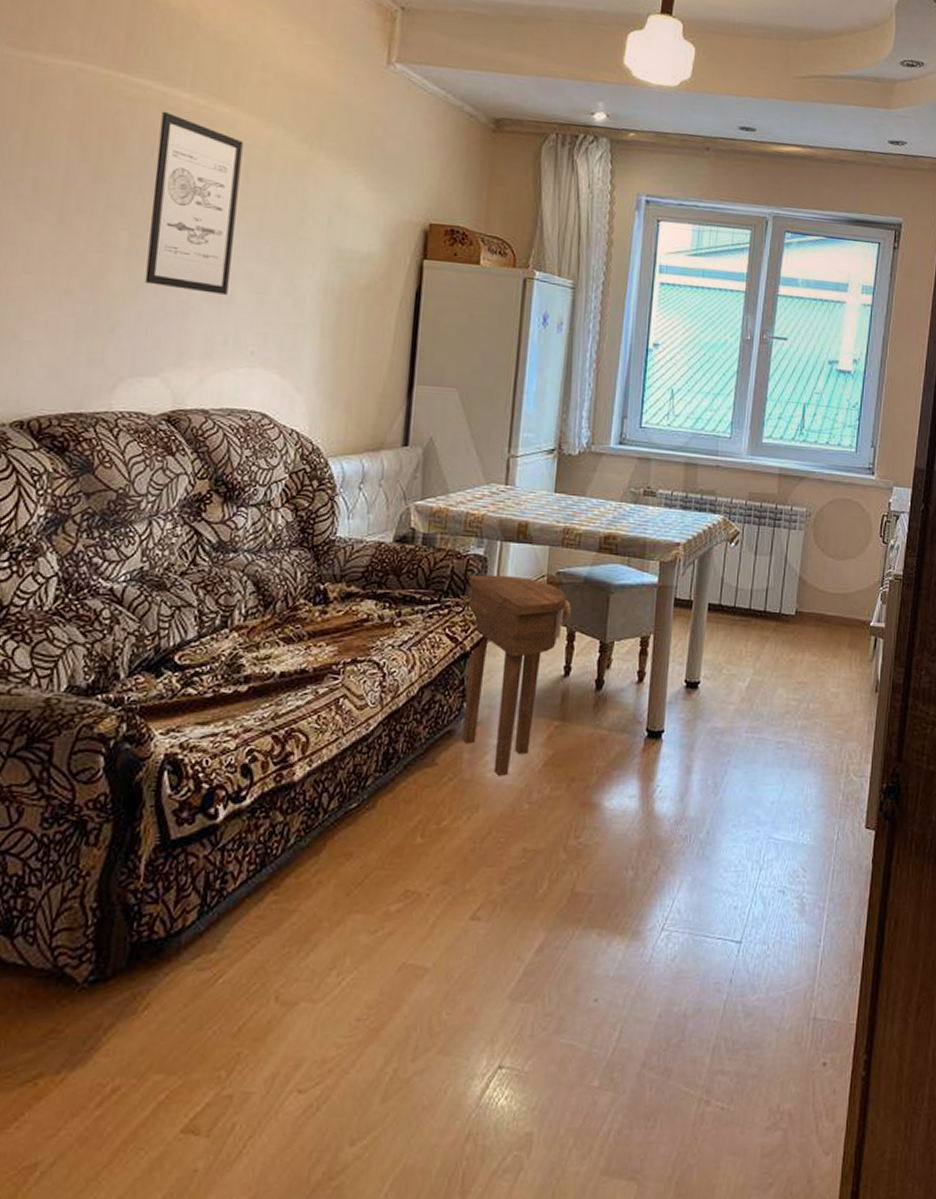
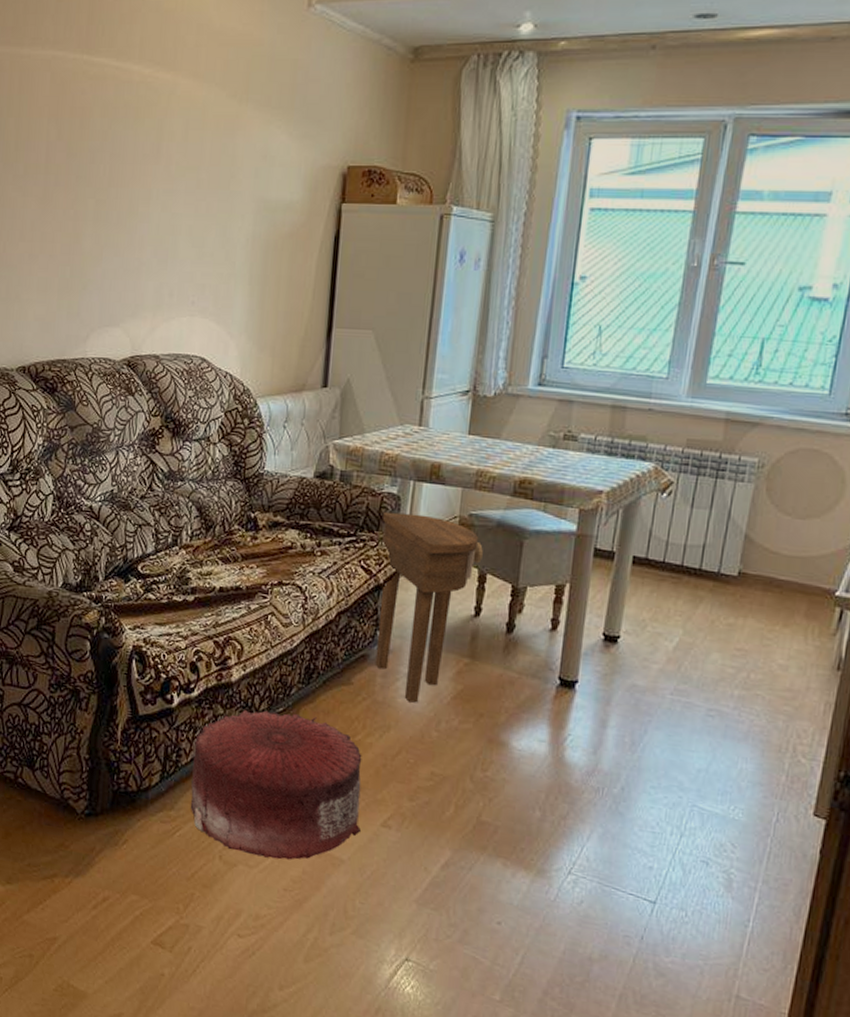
wall art: present [145,111,243,295] -> none [108,85,182,250]
pouf: none [237,807,449,987] -> present [190,709,362,860]

